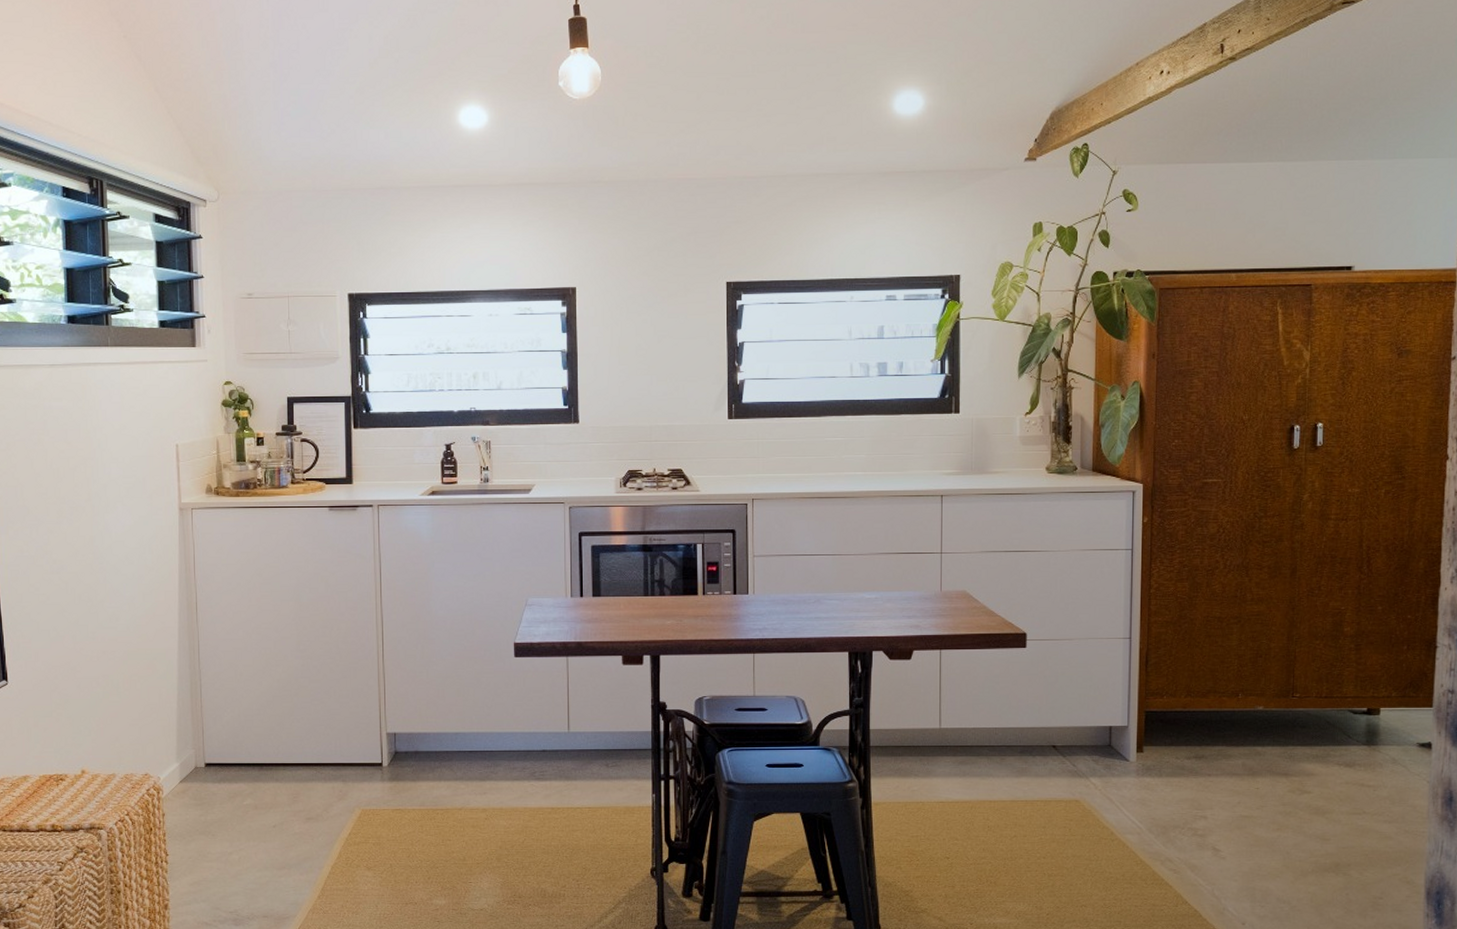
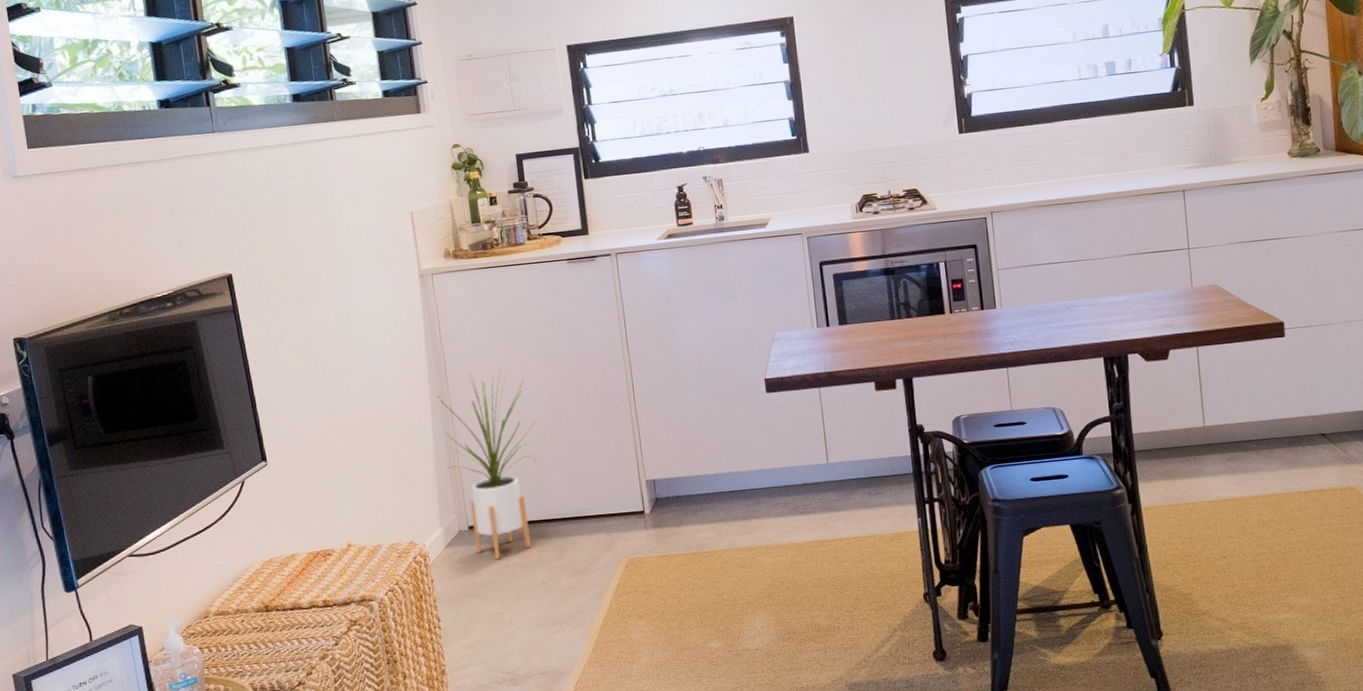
house plant: none [184,608,283,799] -> present [436,368,537,560]

